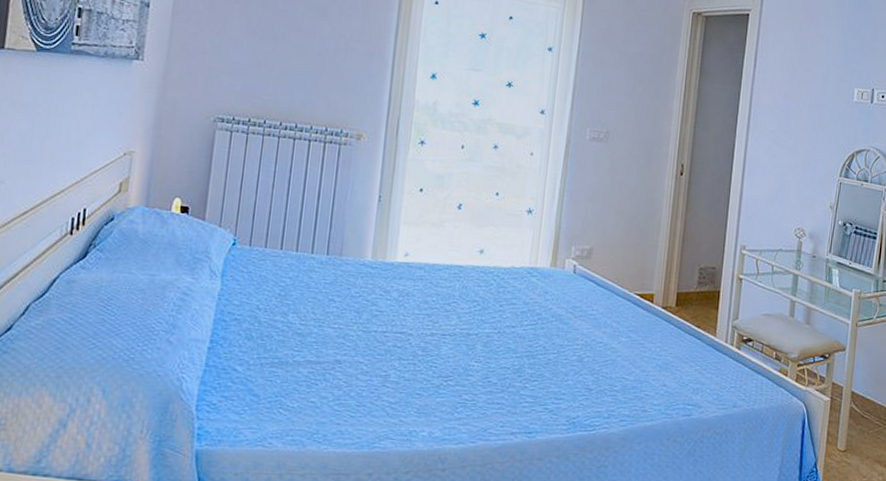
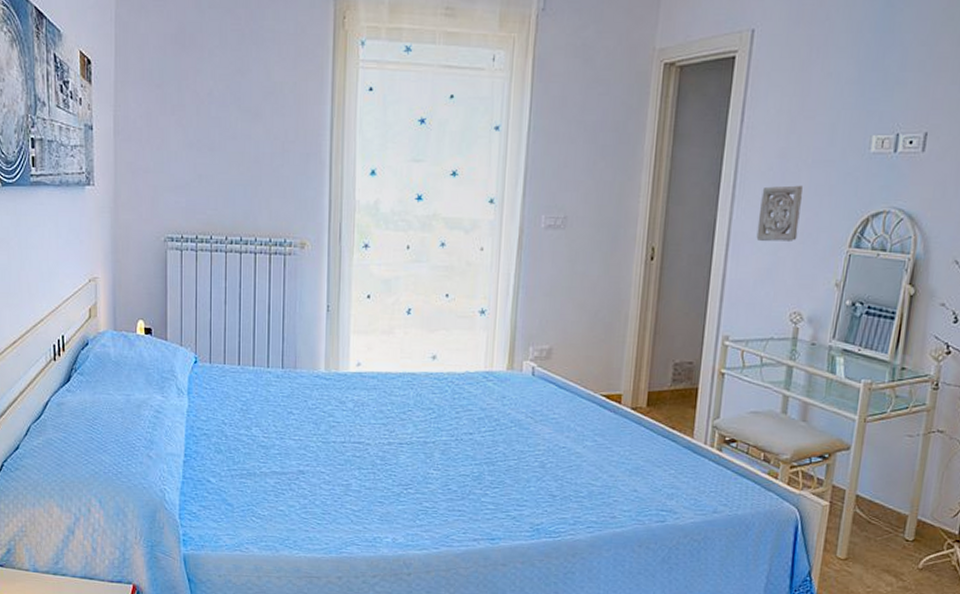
wall ornament: none [767,121,803,168] -> present [756,185,803,241]

